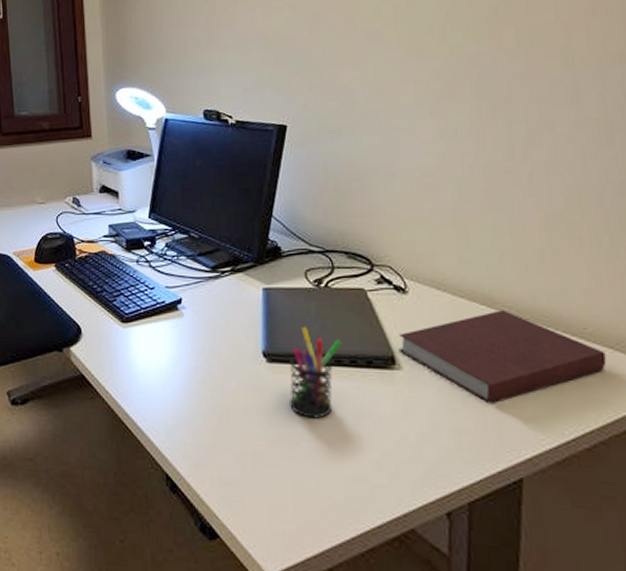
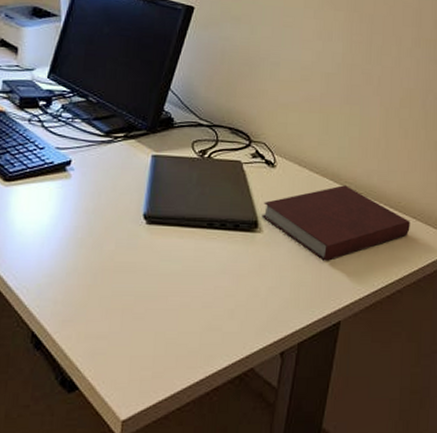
pen holder: present [290,326,342,419] -> none [162,192,216,275]

